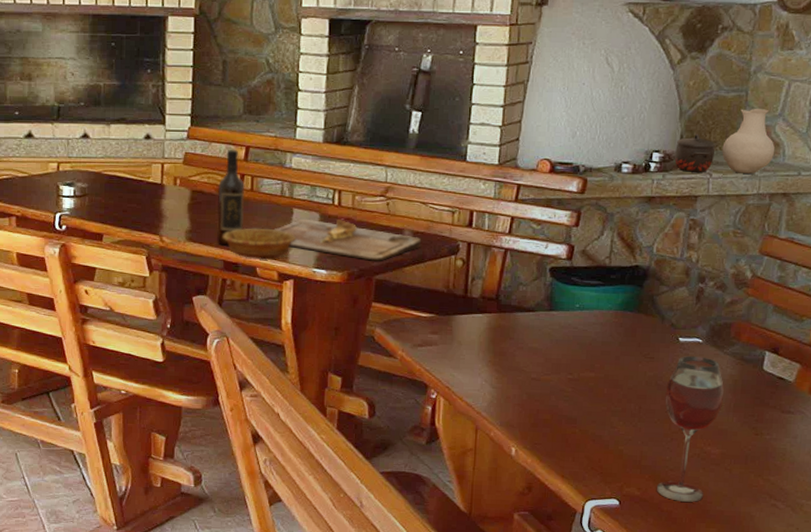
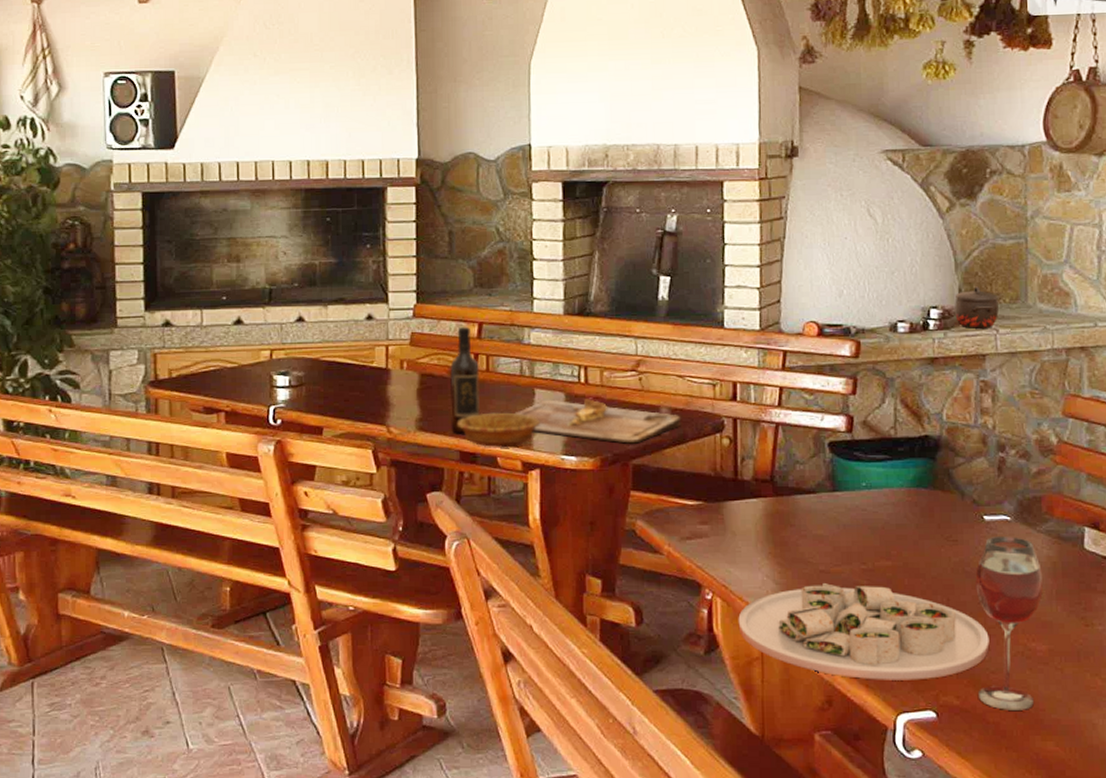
platter: none [457,389,672,474] -> present [738,583,990,680]
jug: present [722,108,775,174] -> none [1006,255,1066,327]

